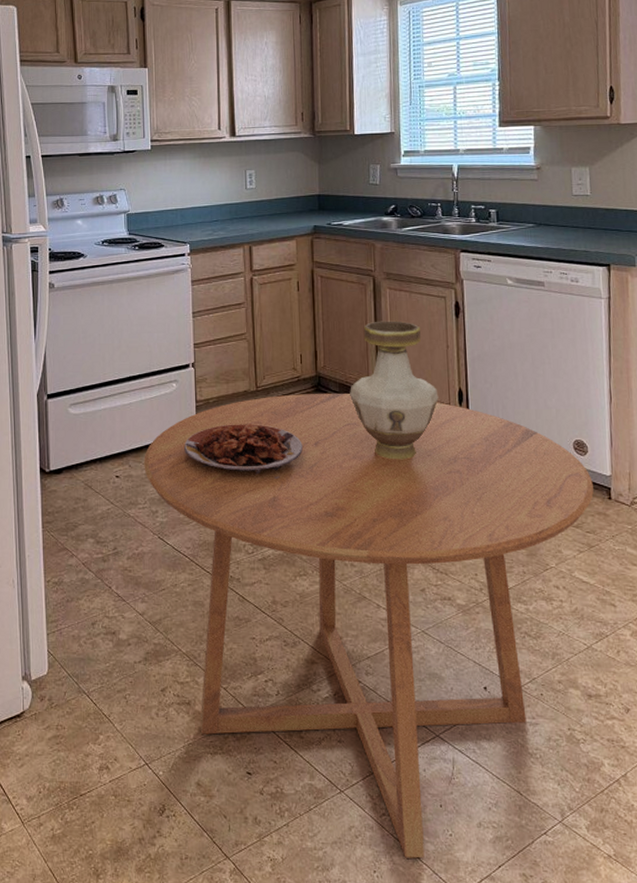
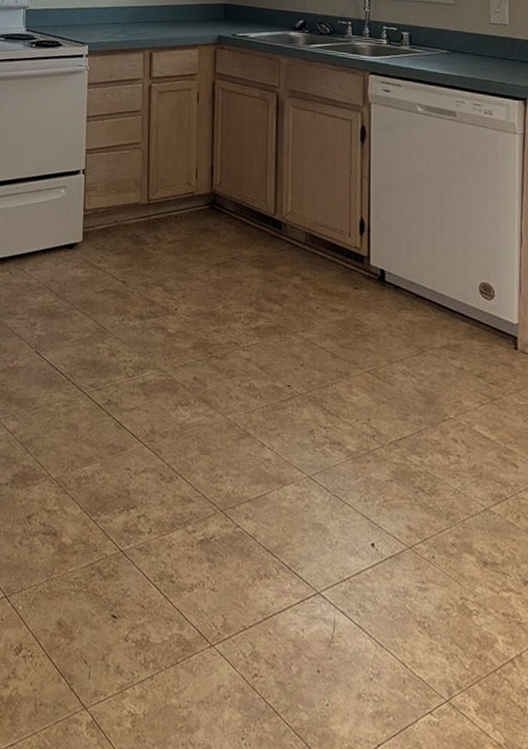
dining table: present [144,393,594,859] -> none [25,210,499,728]
food plate: present [184,423,303,479] -> none [69,237,193,299]
vase: present [350,320,439,460] -> none [245,140,339,290]

